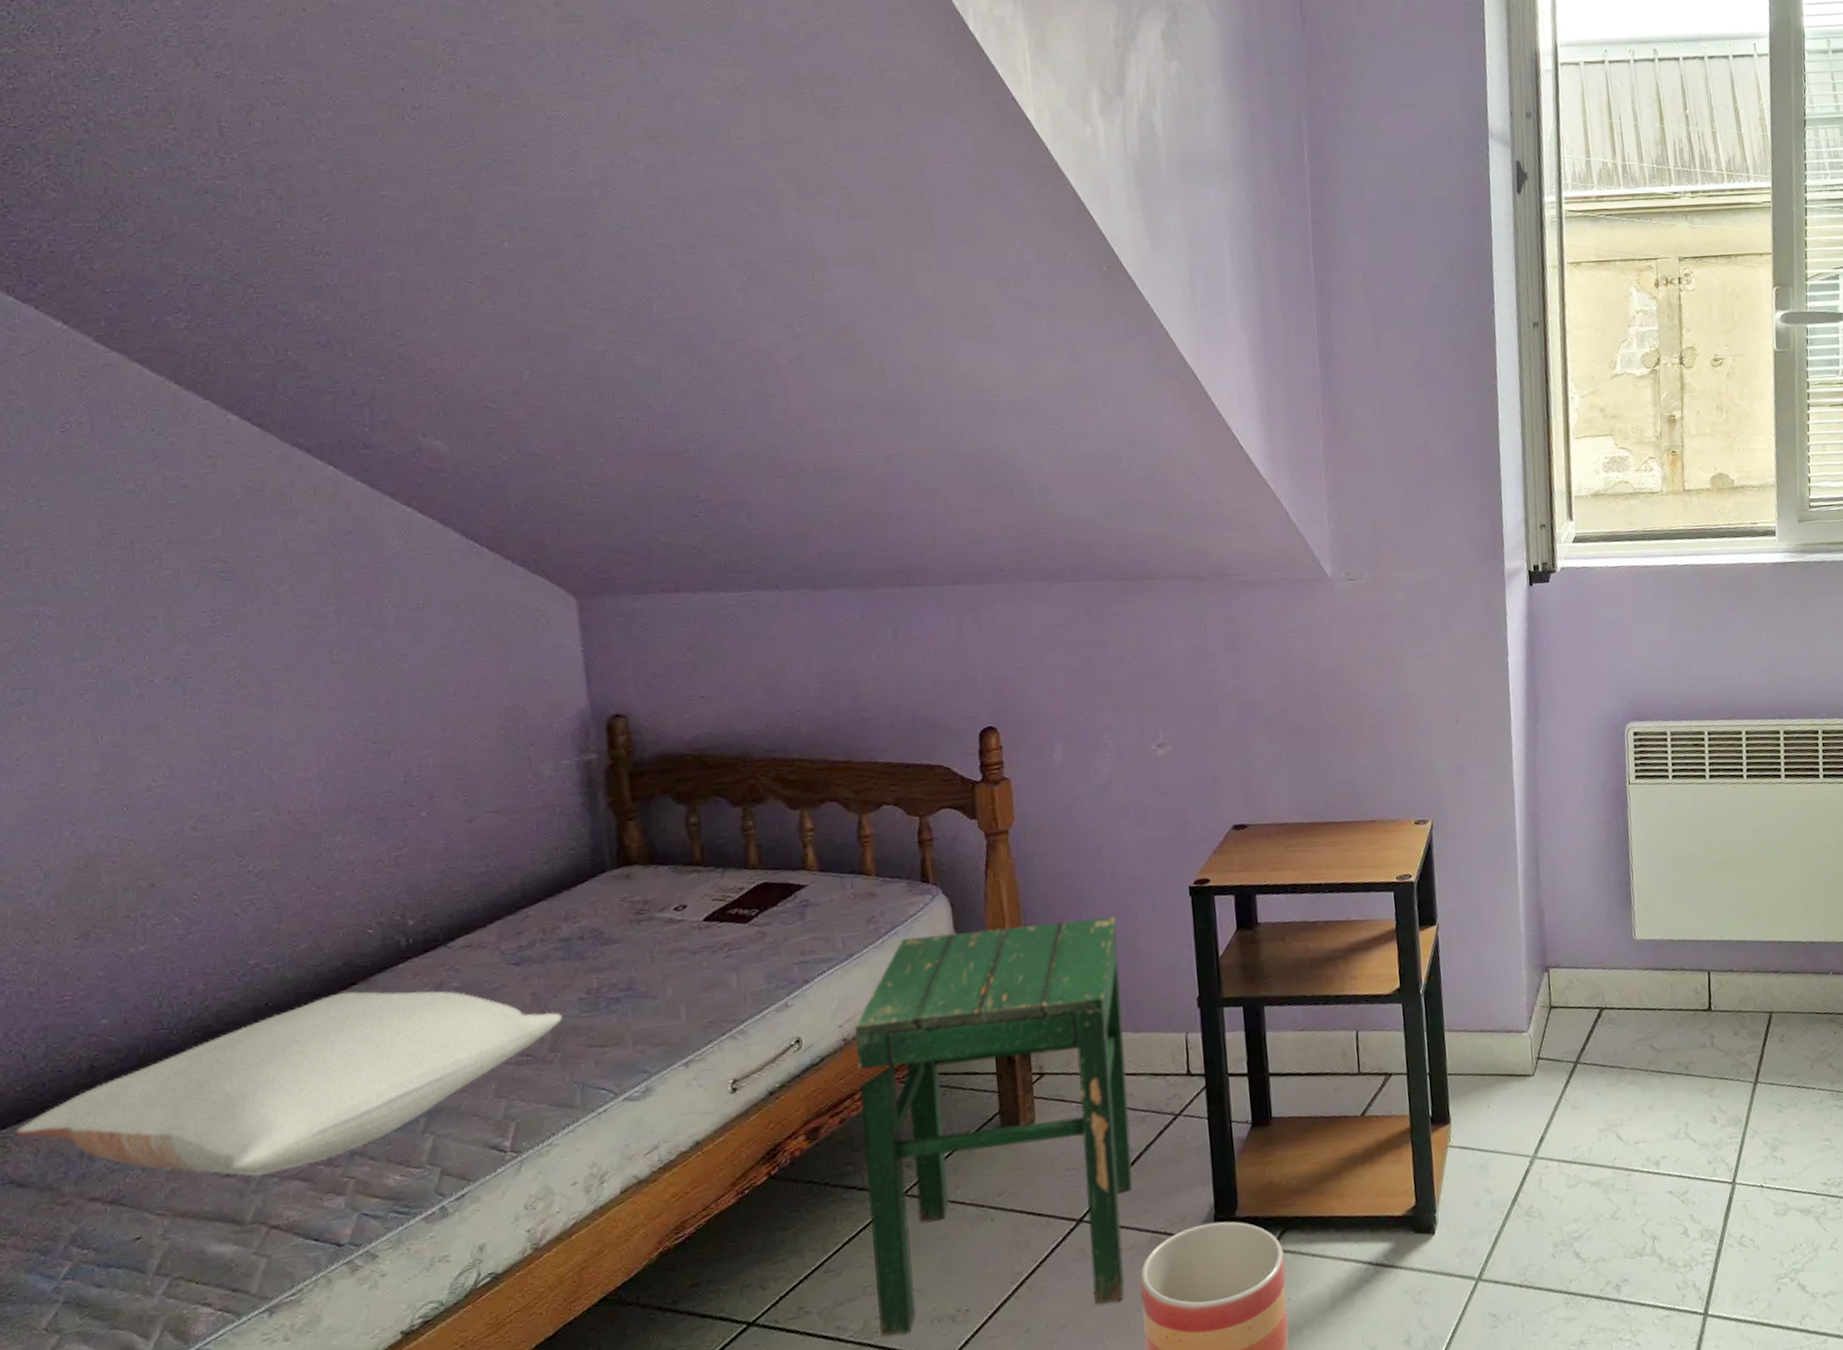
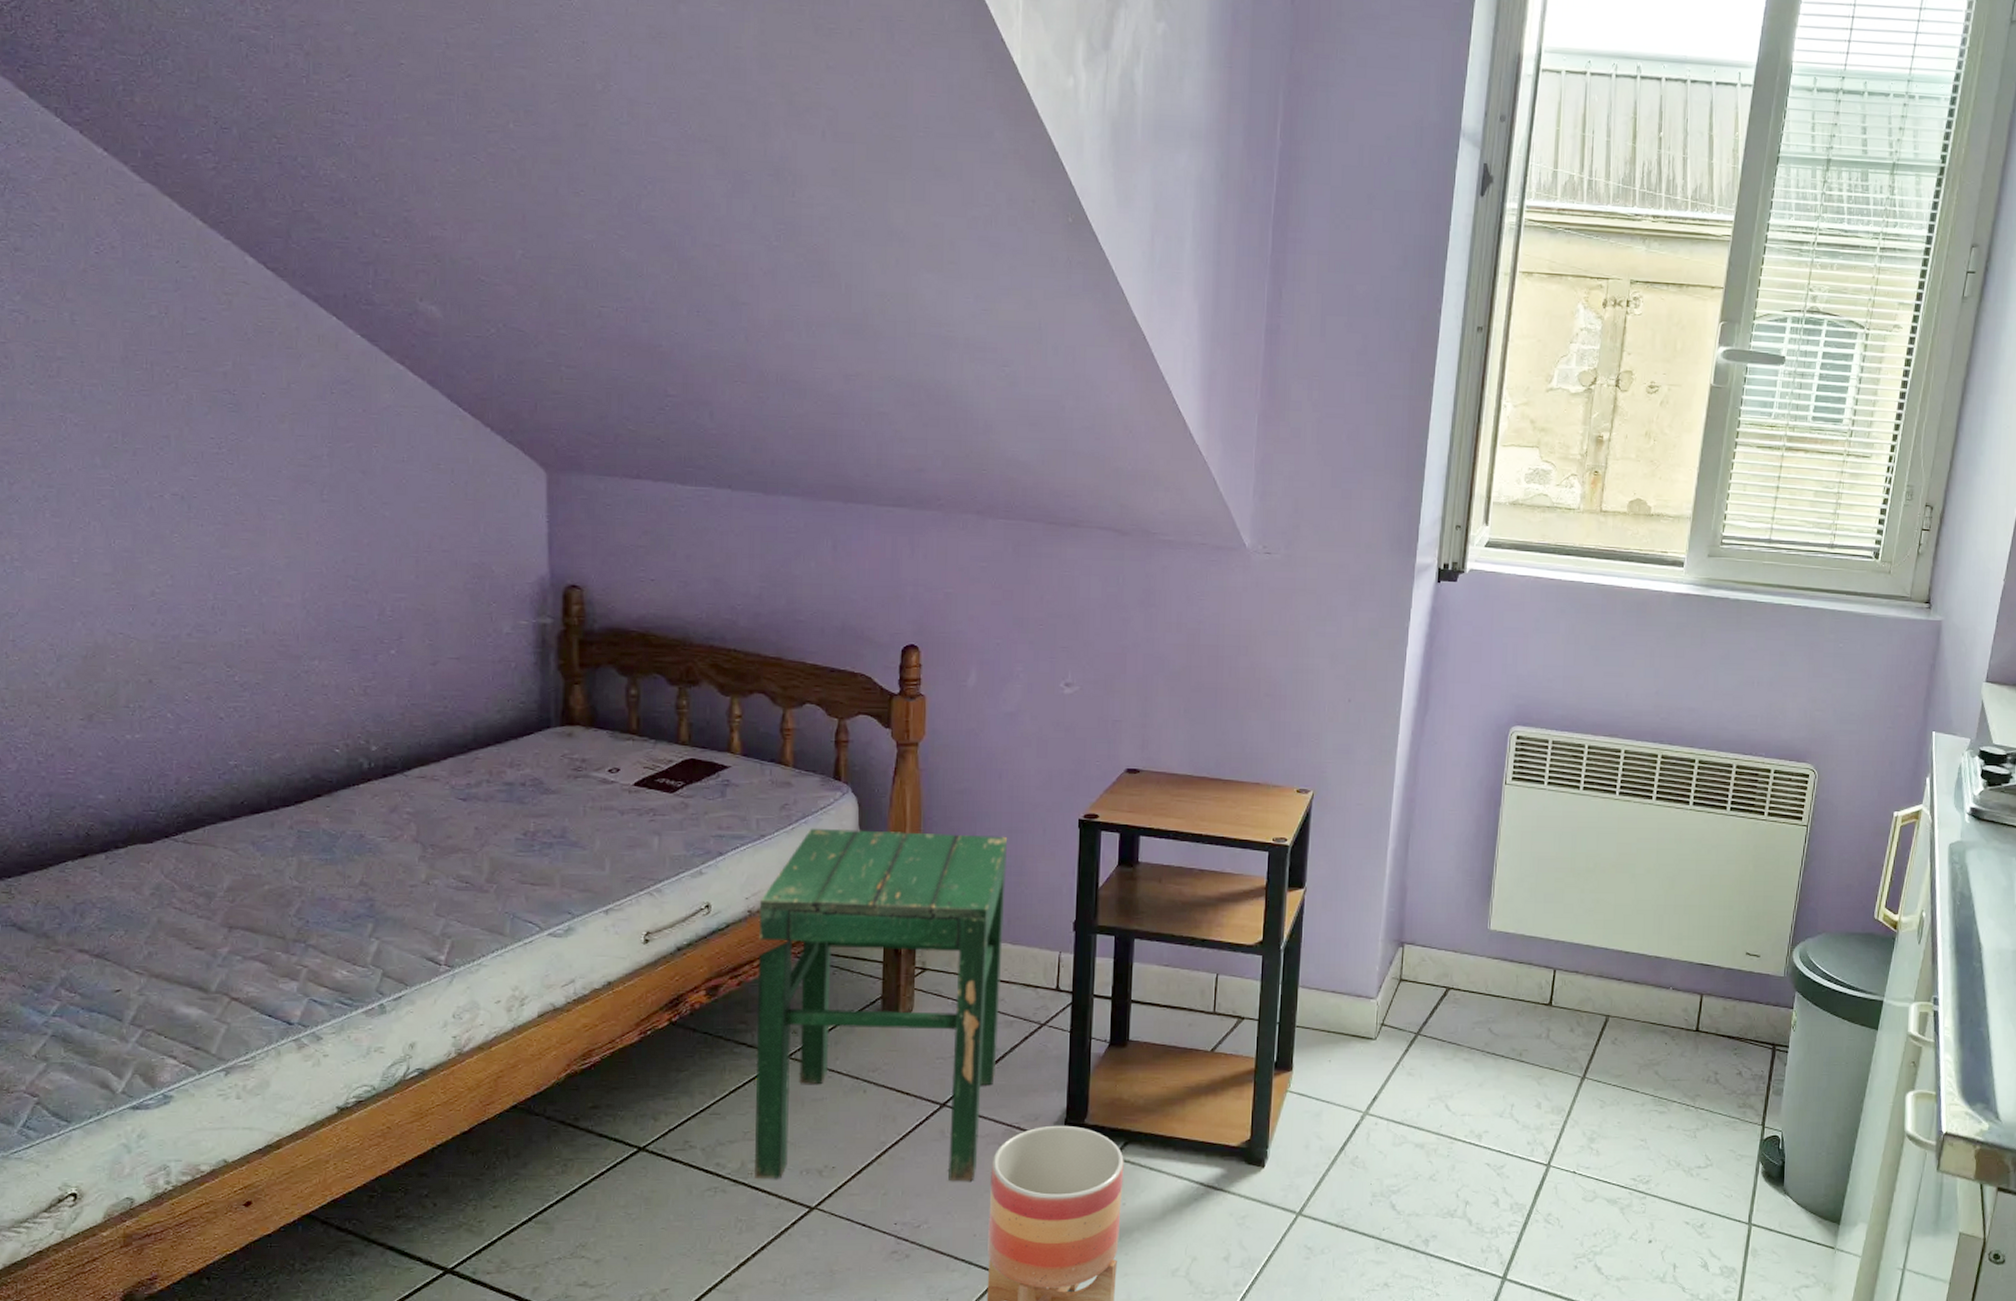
pillow: present [16,991,562,1176] -> none [19,802,500,952]

